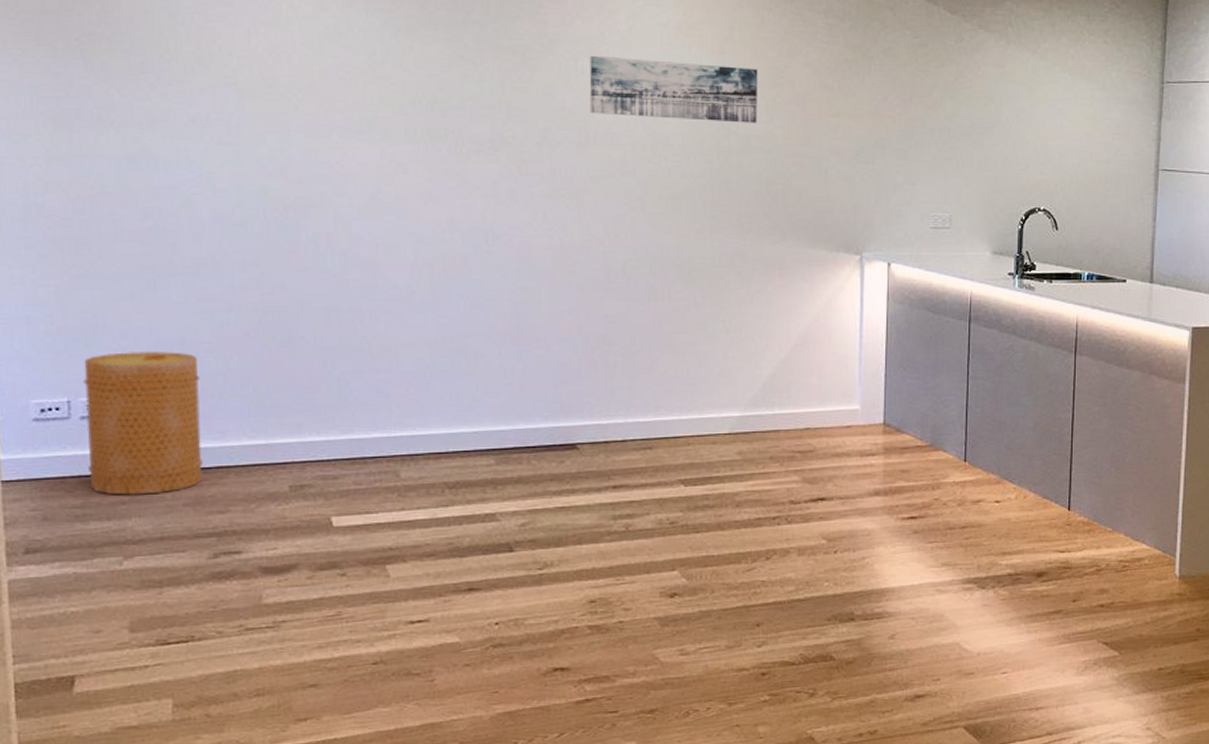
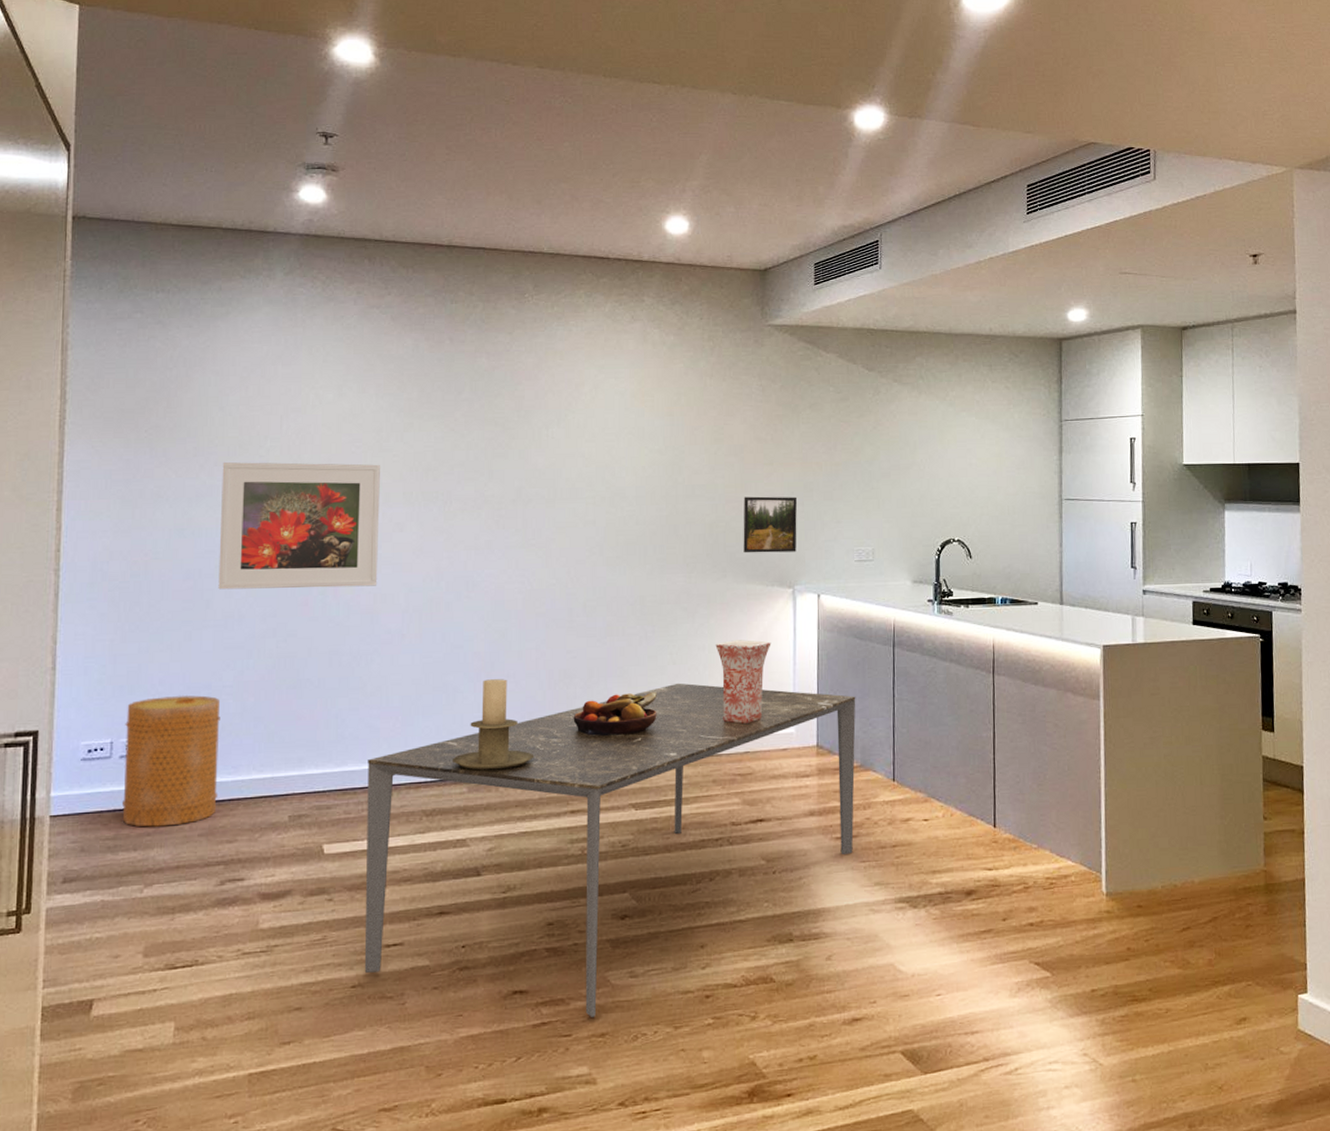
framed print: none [178,82,379,235] -> present [218,462,380,590]
dining table: none [378,353,927,695] -> present [364,683,856,1018]
candle holder: none [476,343,571,441] -> present [452,679,535,771]
wall art: present [589,55,758,123] -> none [558,422,702,475]
fruit bowl: none [613,363,709,408] -> present [573,692,658,736]
vase: none [773,309,836,400] -> present [715,640,771,725]
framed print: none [805,151,866,215] -> present [743,496,797,553]

